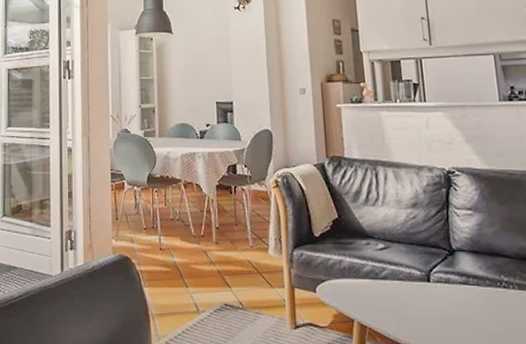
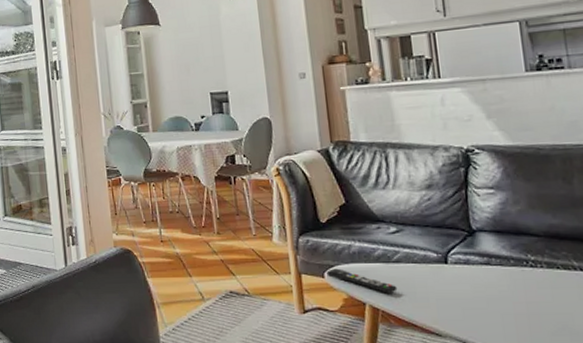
remote control: none [318,283,384,310] -> present [326,268,398,293]

